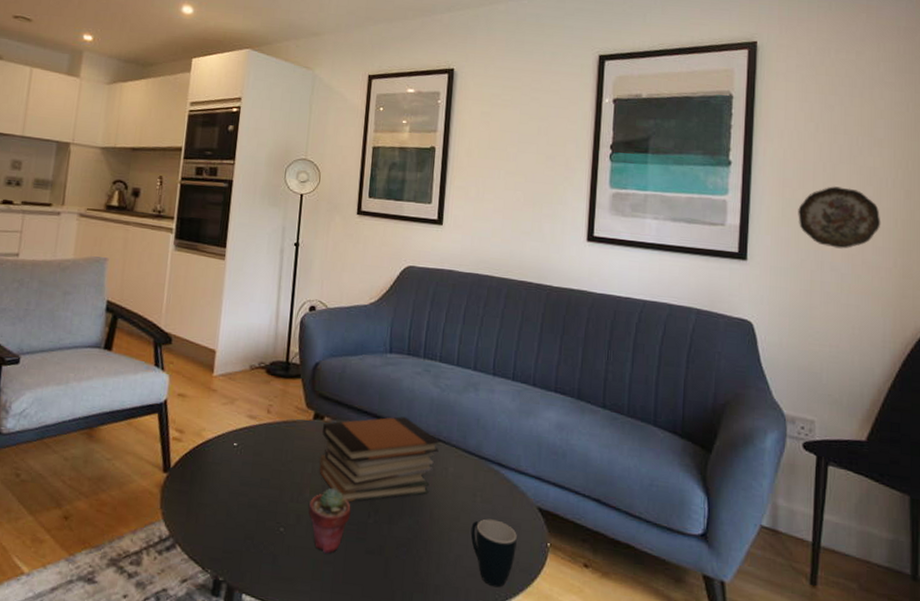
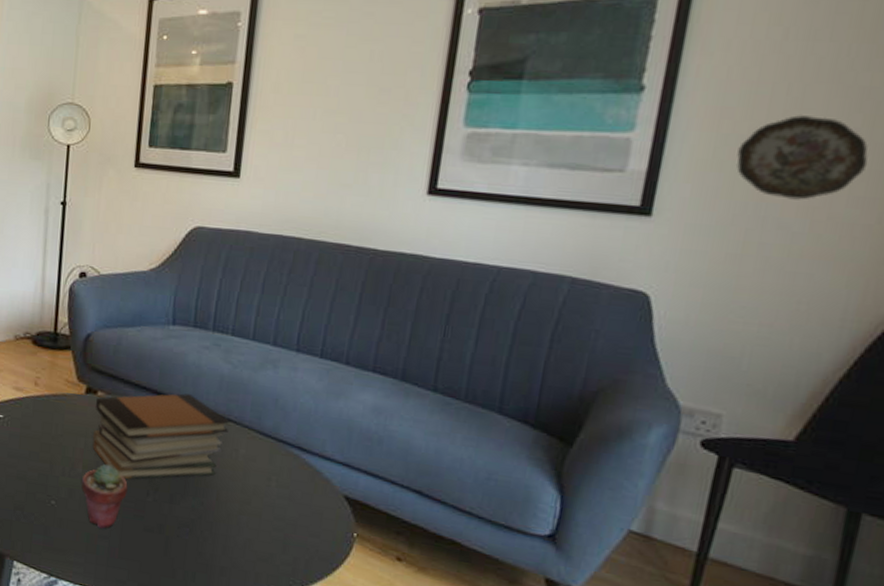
mug: present [470,519,517,588] -> none [263,504,318,574]

